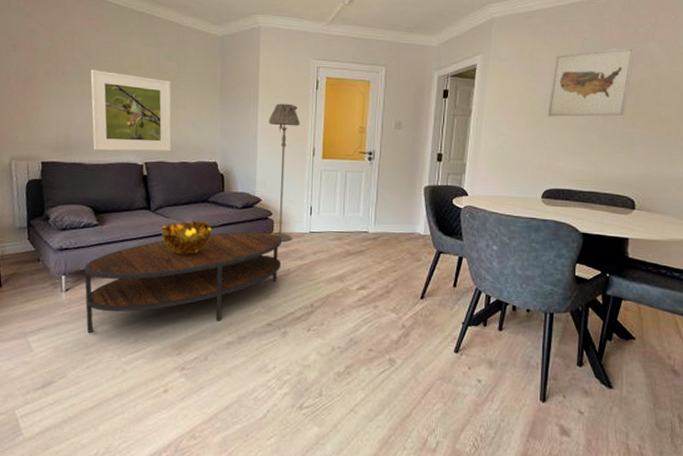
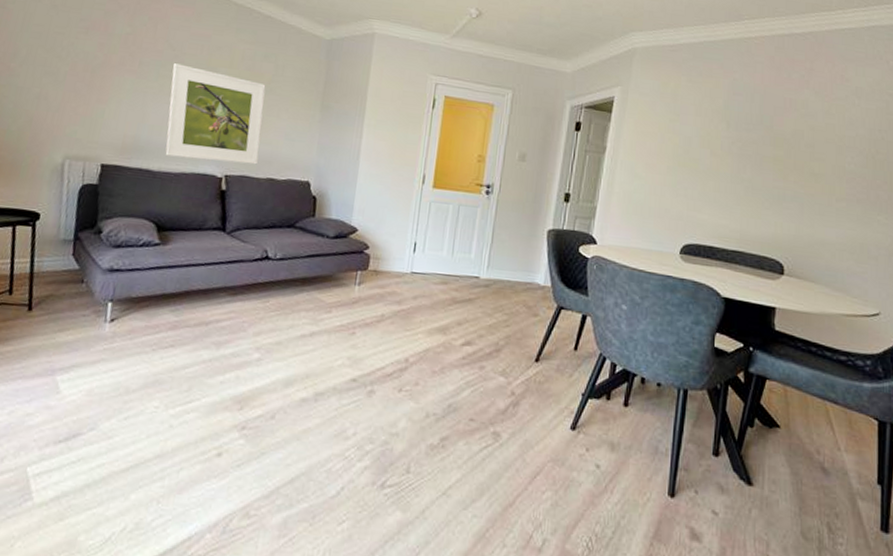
coffee table: present [84,231,283,333] -> none [130,265,379,375]
decorative bowl: present [161,220,211,258] -> none [234,246,296,292]
floor lamp: present [268,103,301,243] -> none [368,120,411,283]
wall art: present [547,47,635,117] -> none [690,93,788,168]

